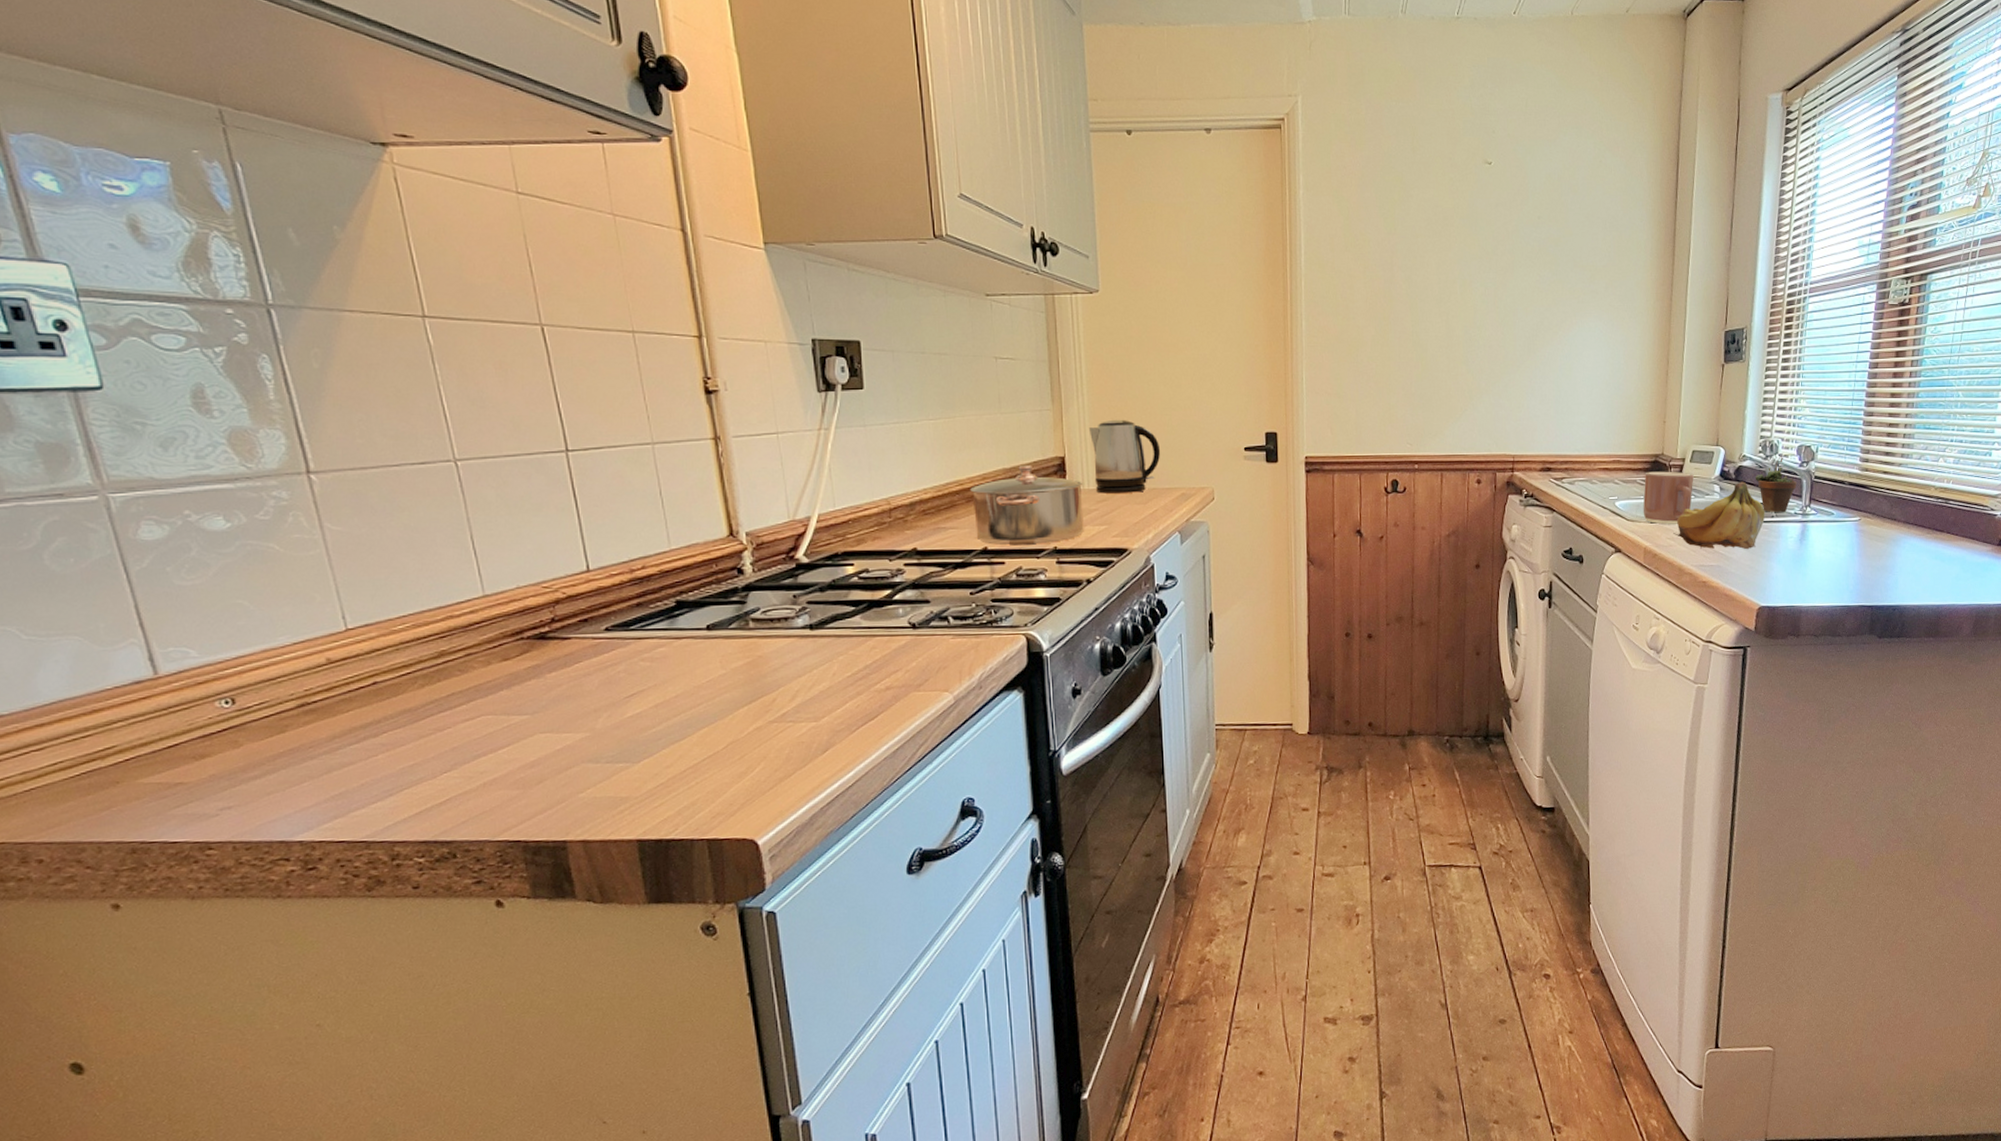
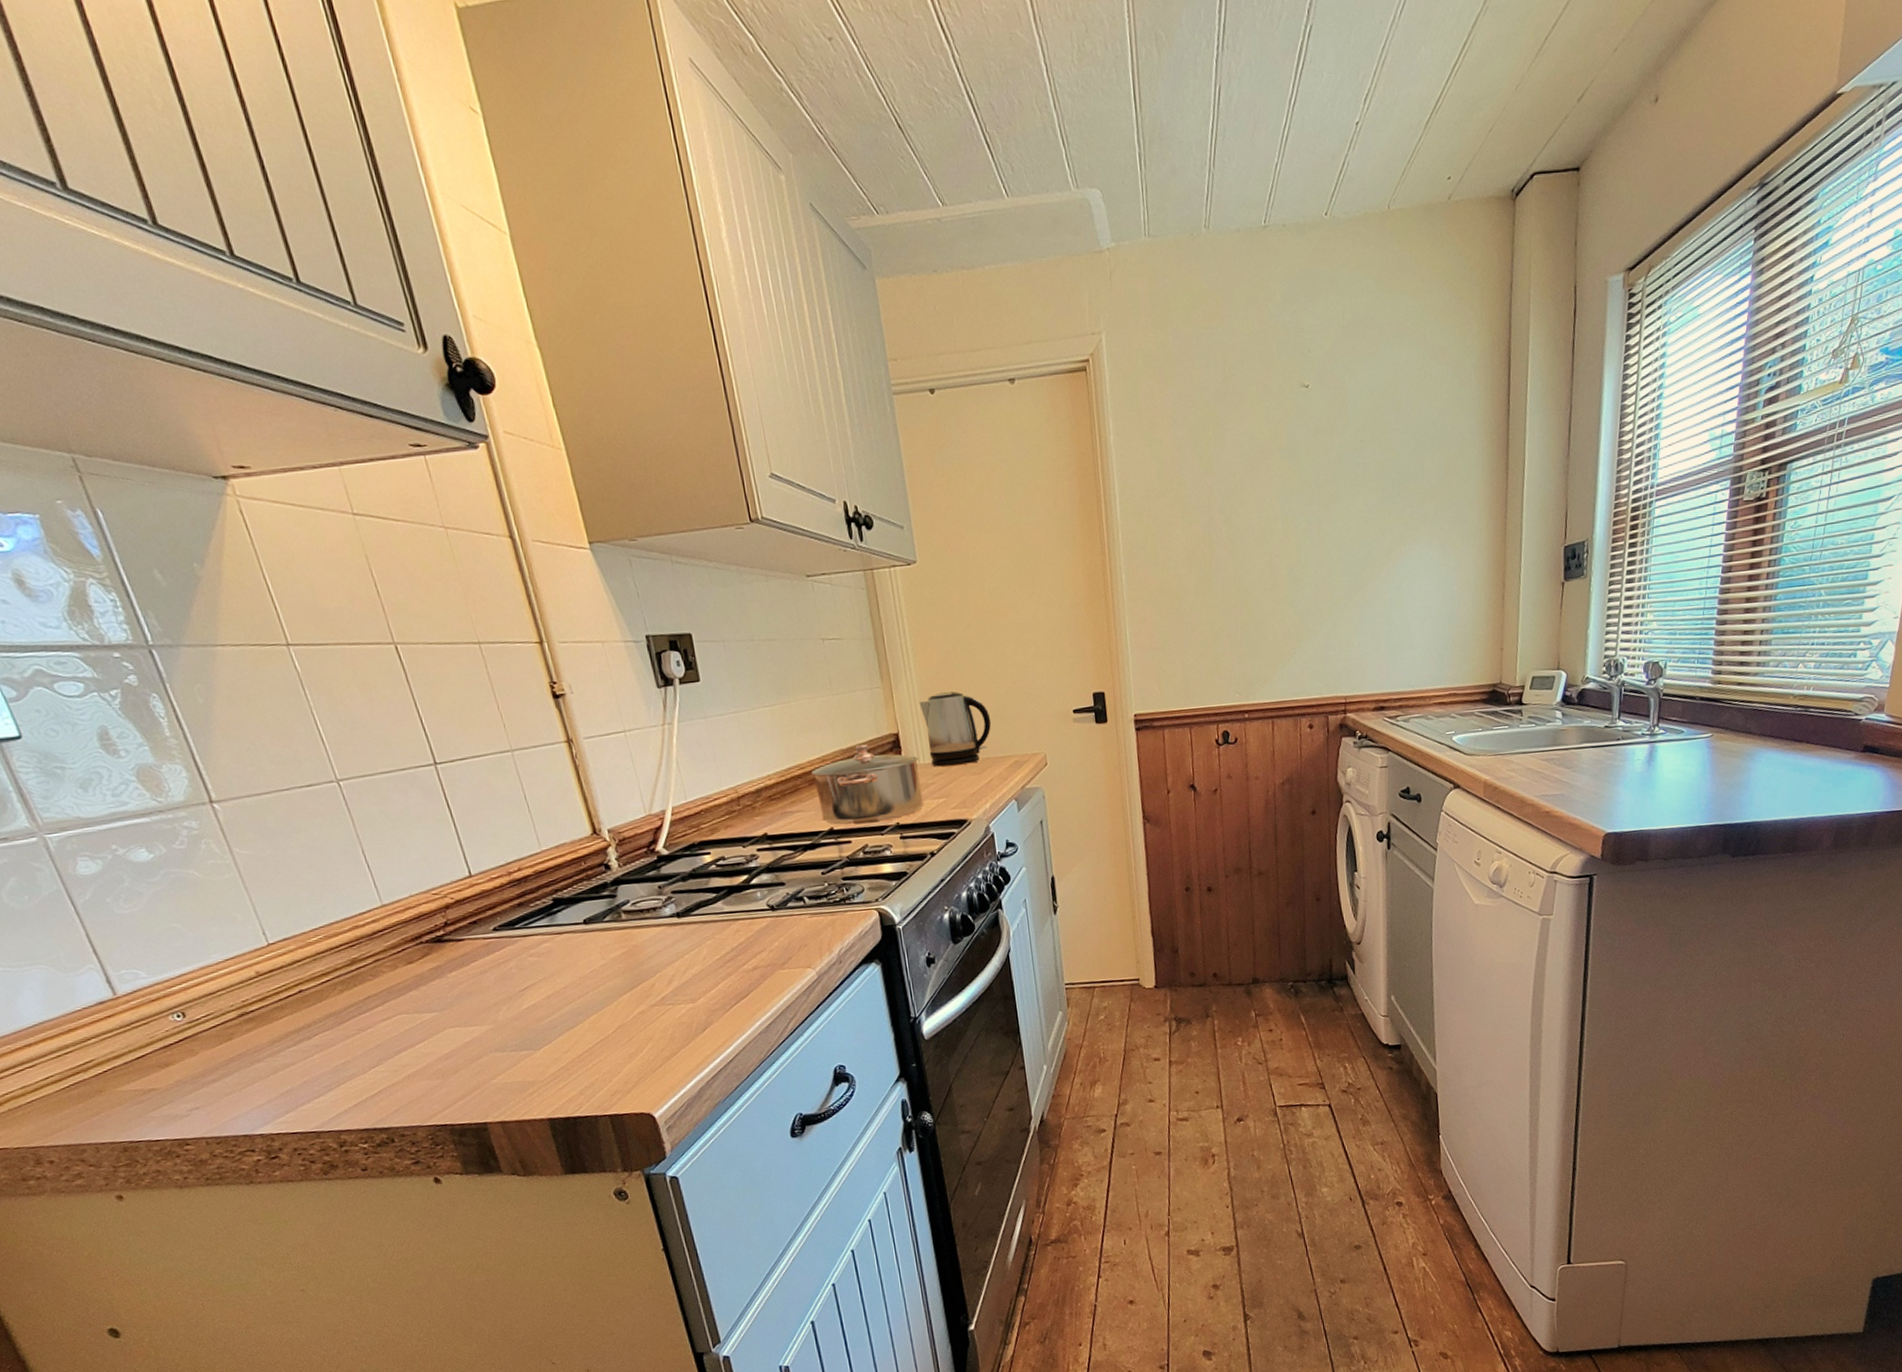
mug: present [1642,471,1694,525] -> none [1481,700,1535,756]
fruit: present [1673,481,1766,550] -> none [1514,705,1611,778]
succulent plant: present [1755,456,1797,513] -> none [1599,675,1644,736]

